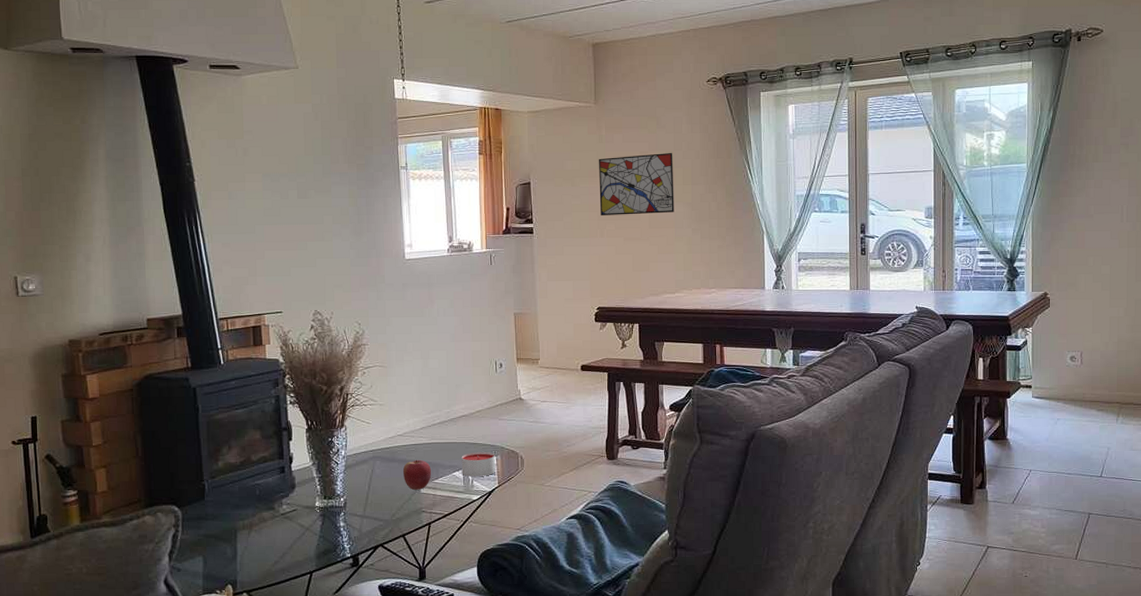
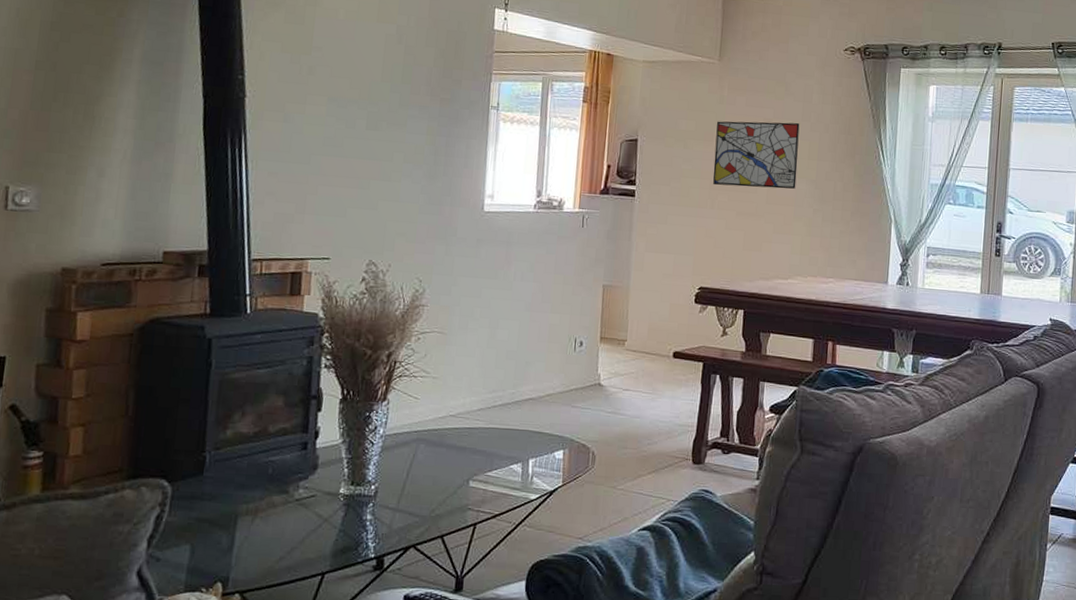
apple: present [402,459,431,490] -> none [450,446,485,483]
candle: present [461,452,495,477] -> none [520,443,563,473]

